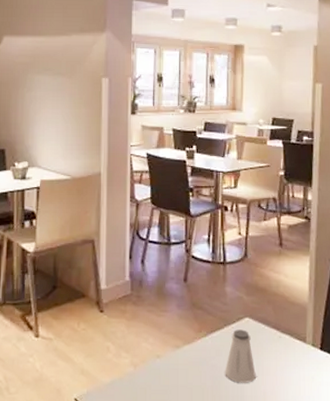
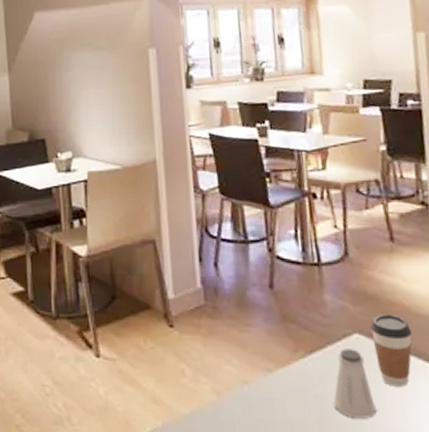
coffee cup: none [258,303,288,358] -> present [371,314,412,387]

